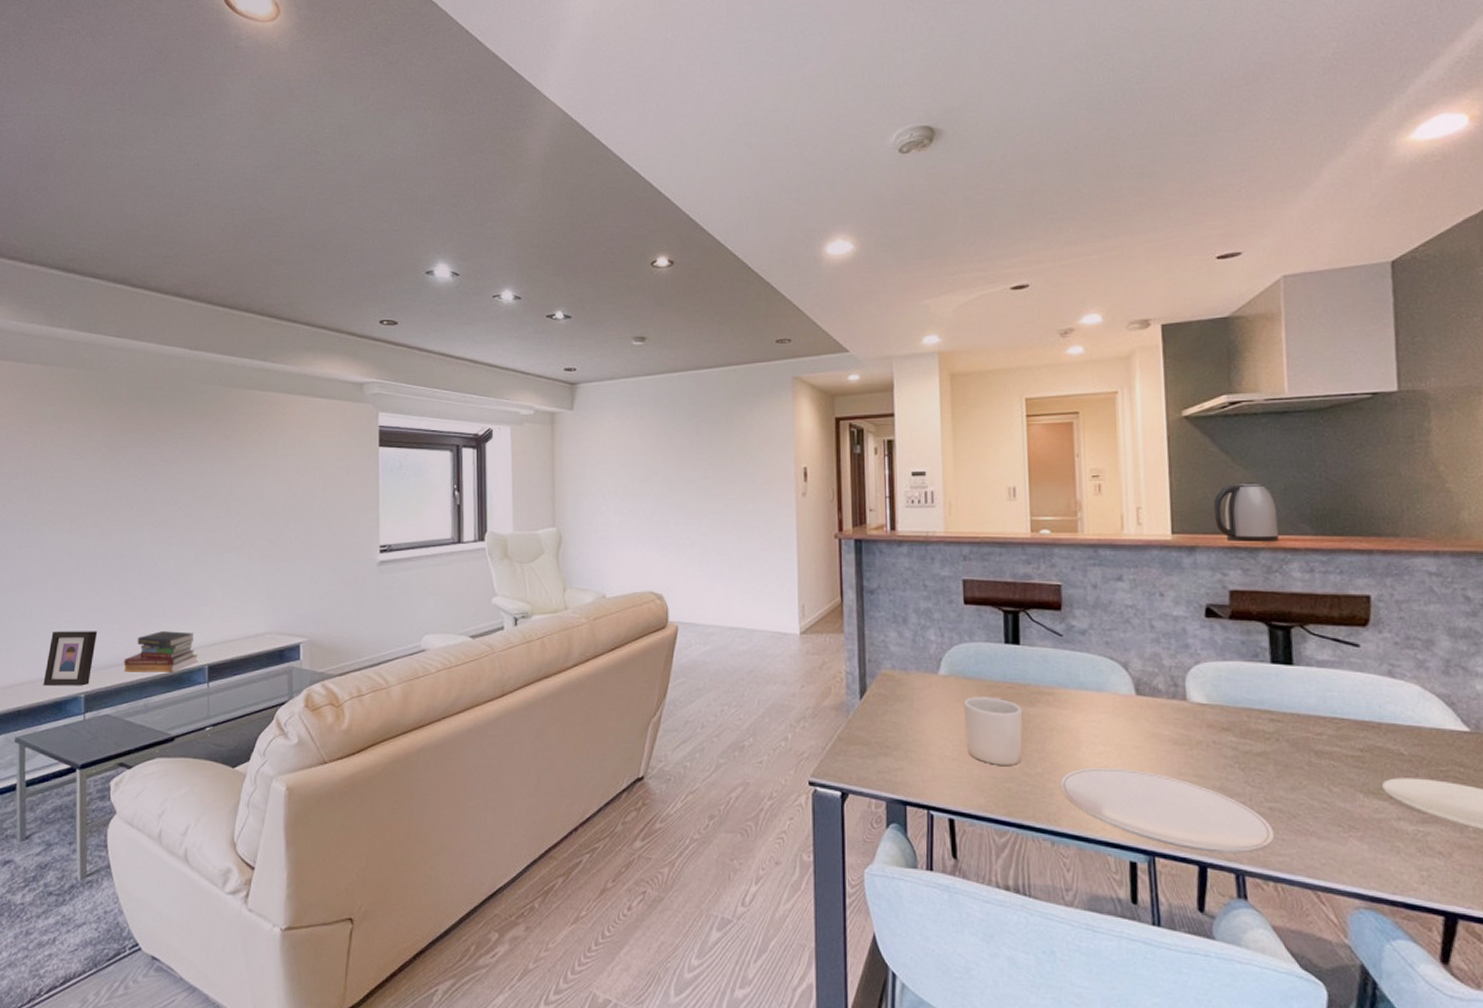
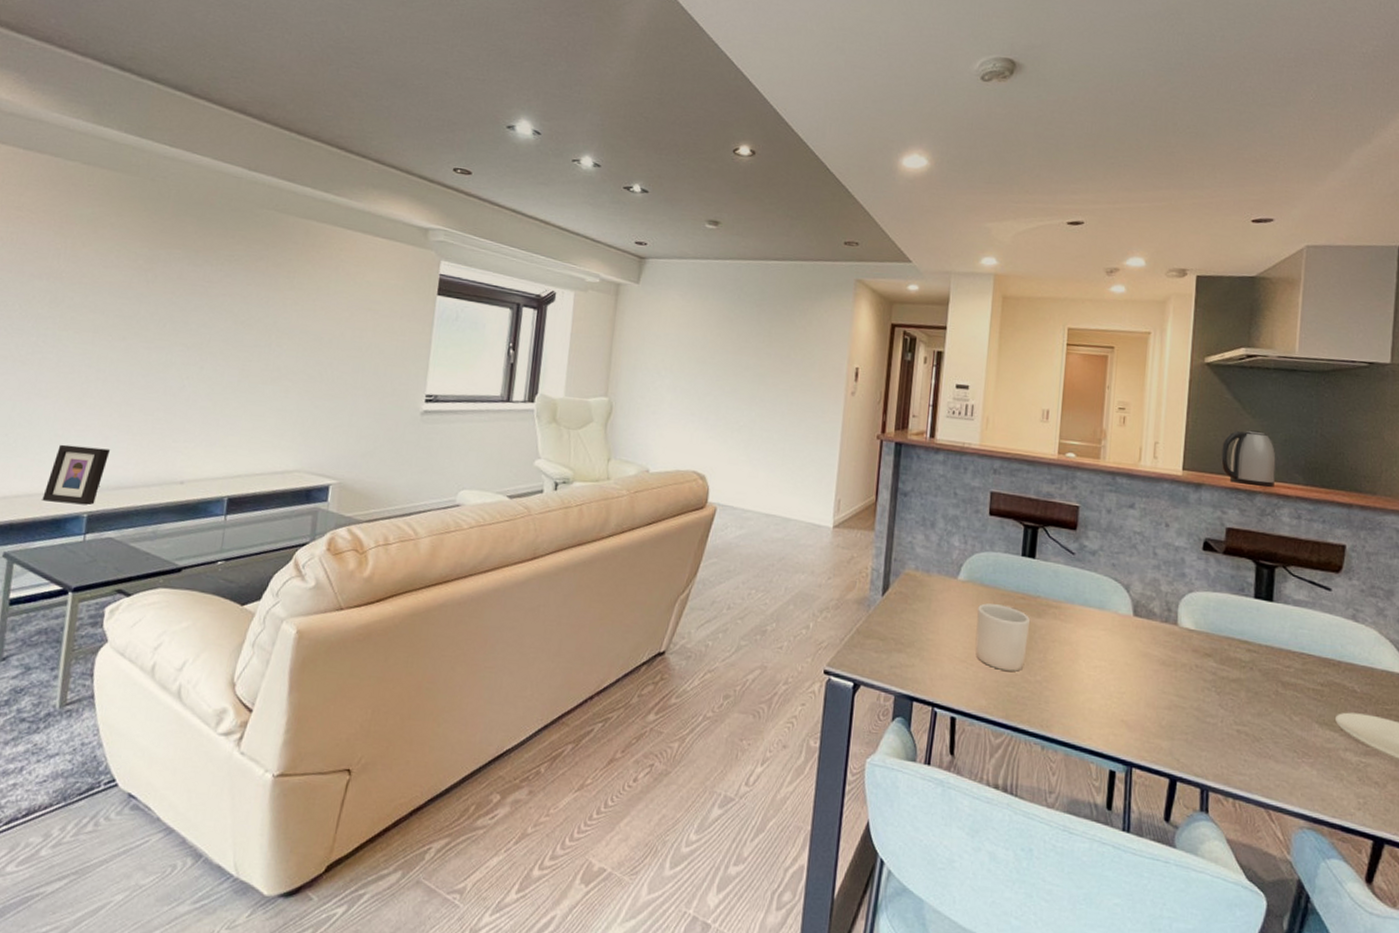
books: present [124,631,198,672] -> none [134,457,218,501]
plate: present [1060,767,1275,853] -> none [1055,679,1239,770]

